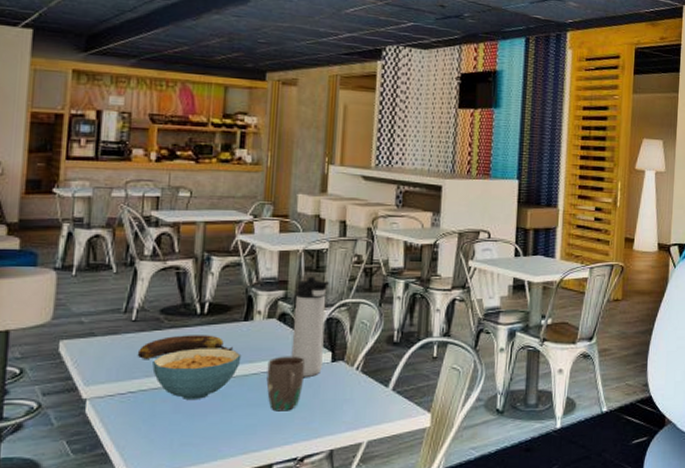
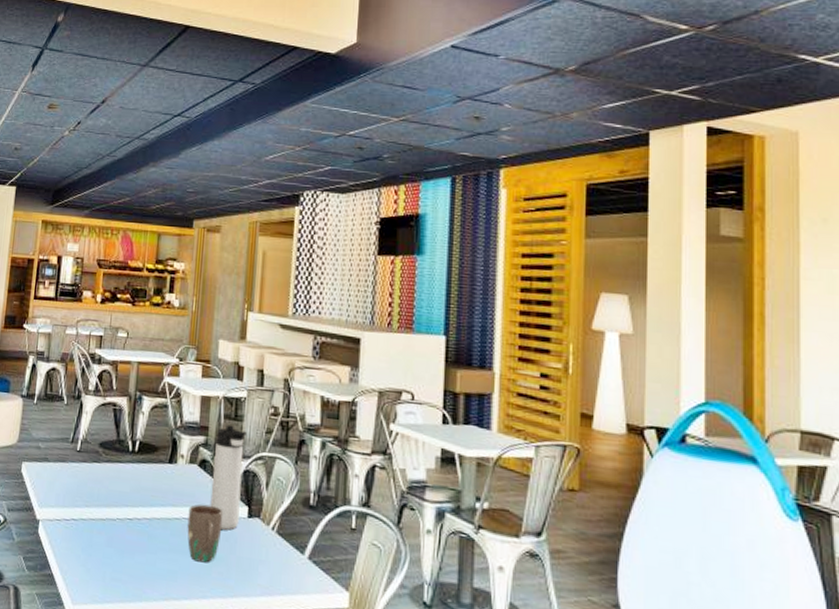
banana: present [137,335,233,359] -> none [79,470,158,492]
cereal bowl: present [152,348,242,401] -> none [91,484,166,537]

